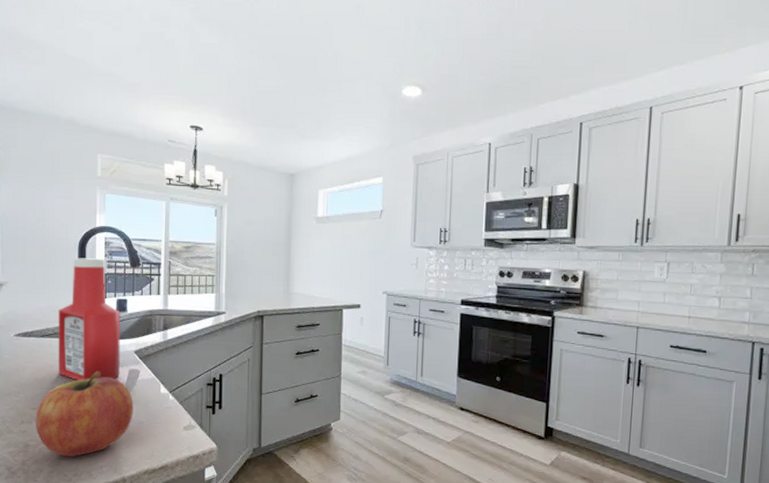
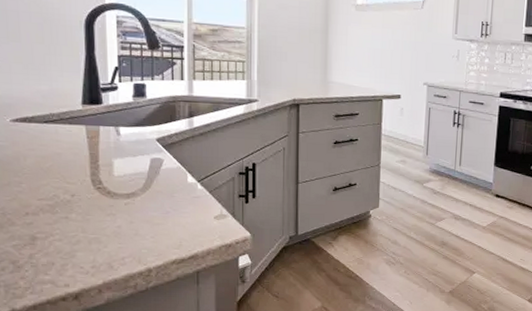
fruit: present [35,371,134,457] -> none [42,160,158,249]
ketchup bottle: present [58,257,120,381] -> none [63,37,140,170]

